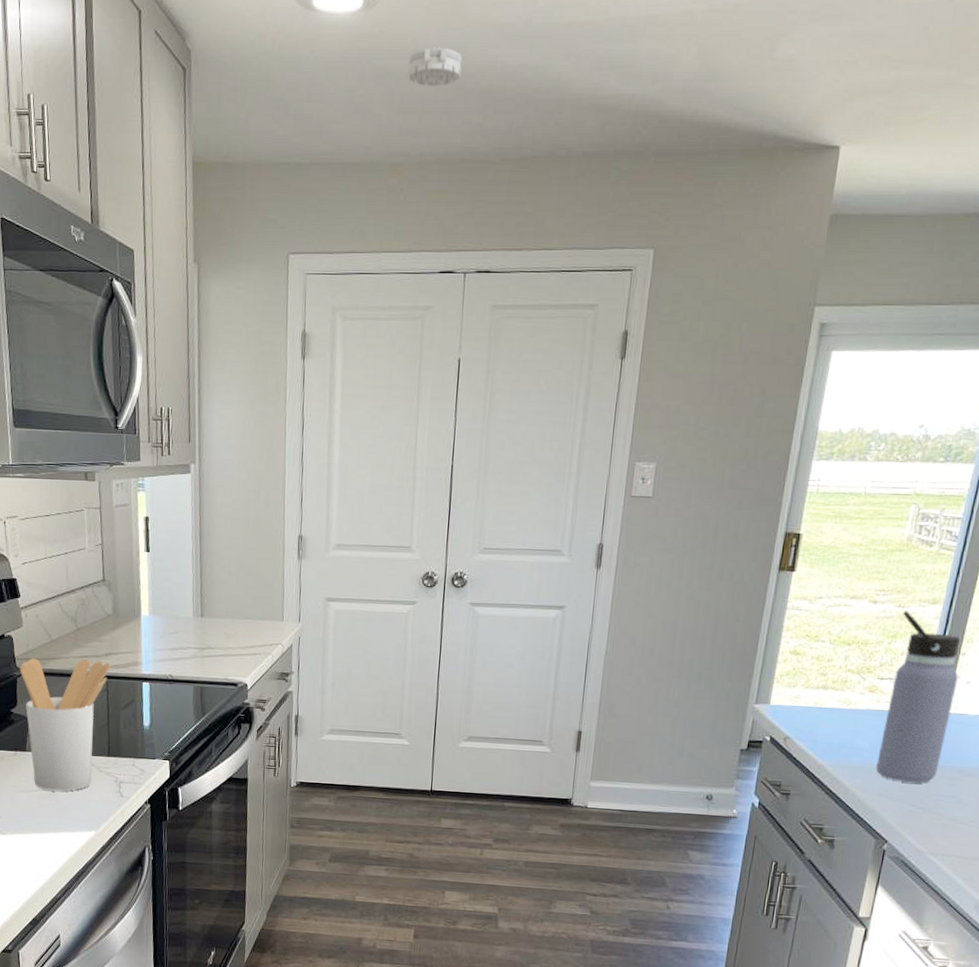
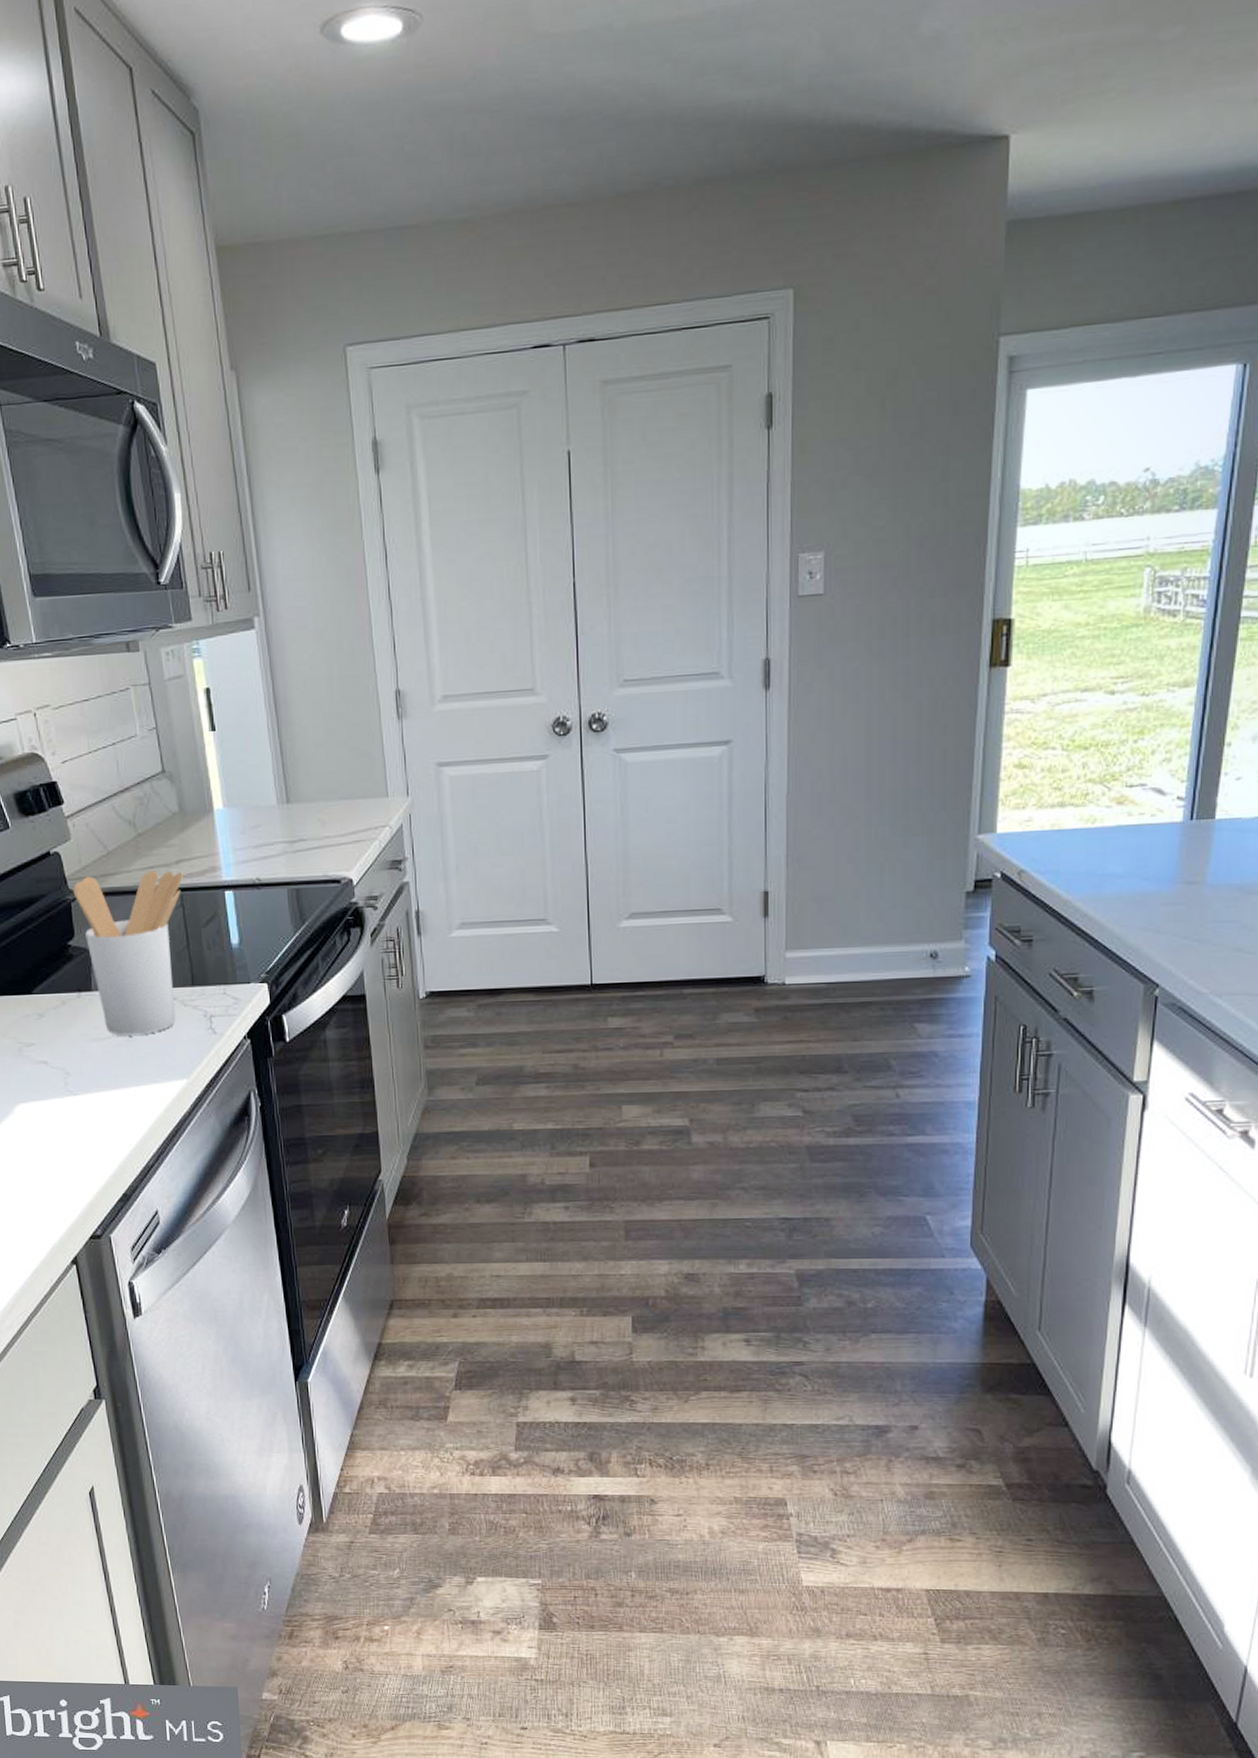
smoke detector: present [408,47,462,86] -> none [467,70,533,121]
water bottle: present [876,610,961,783] -> none [1135,698,1225,910]

